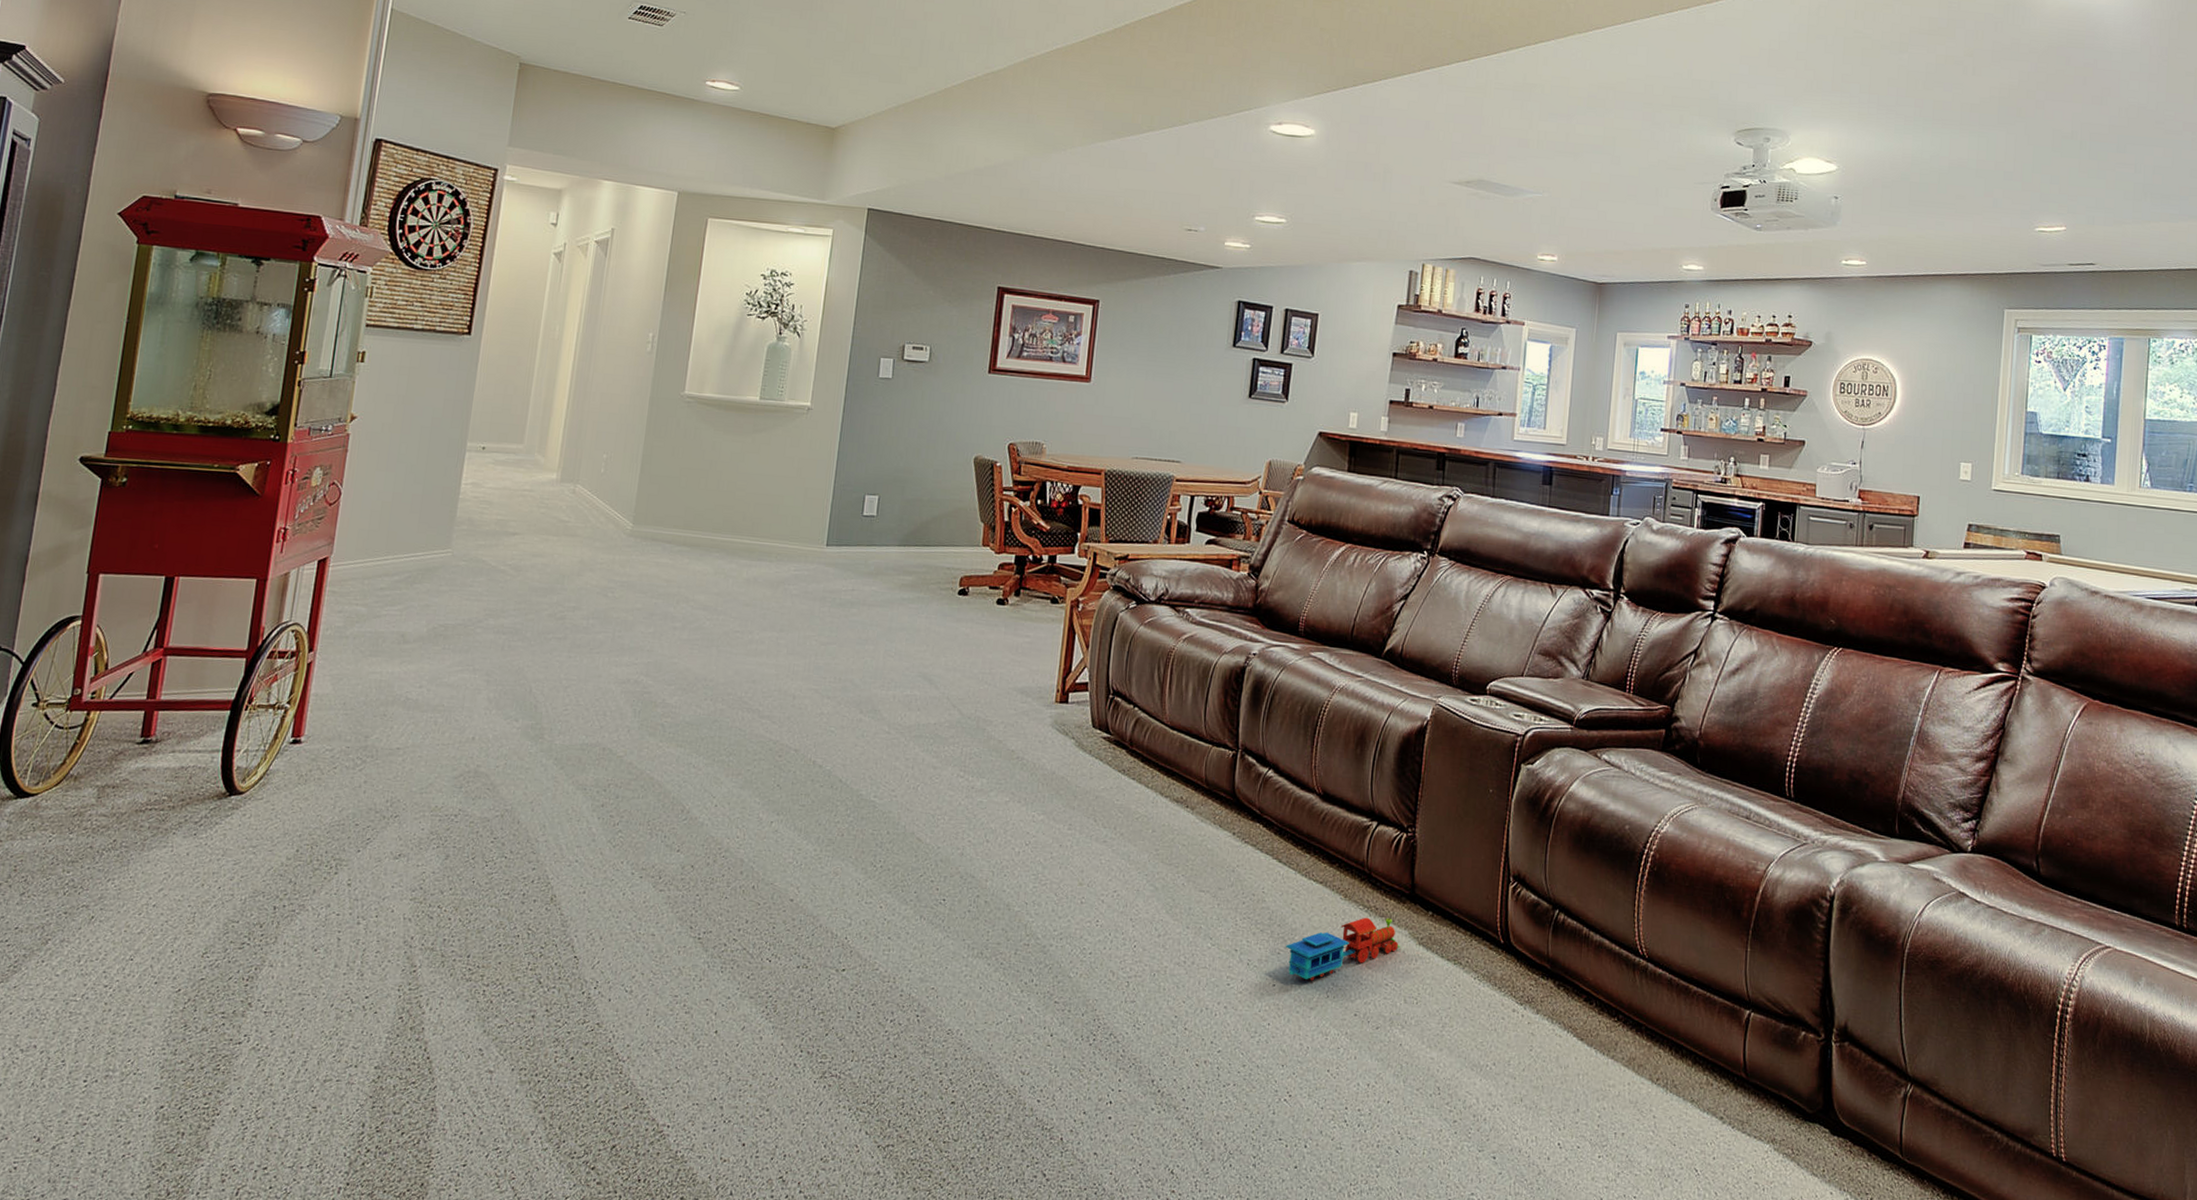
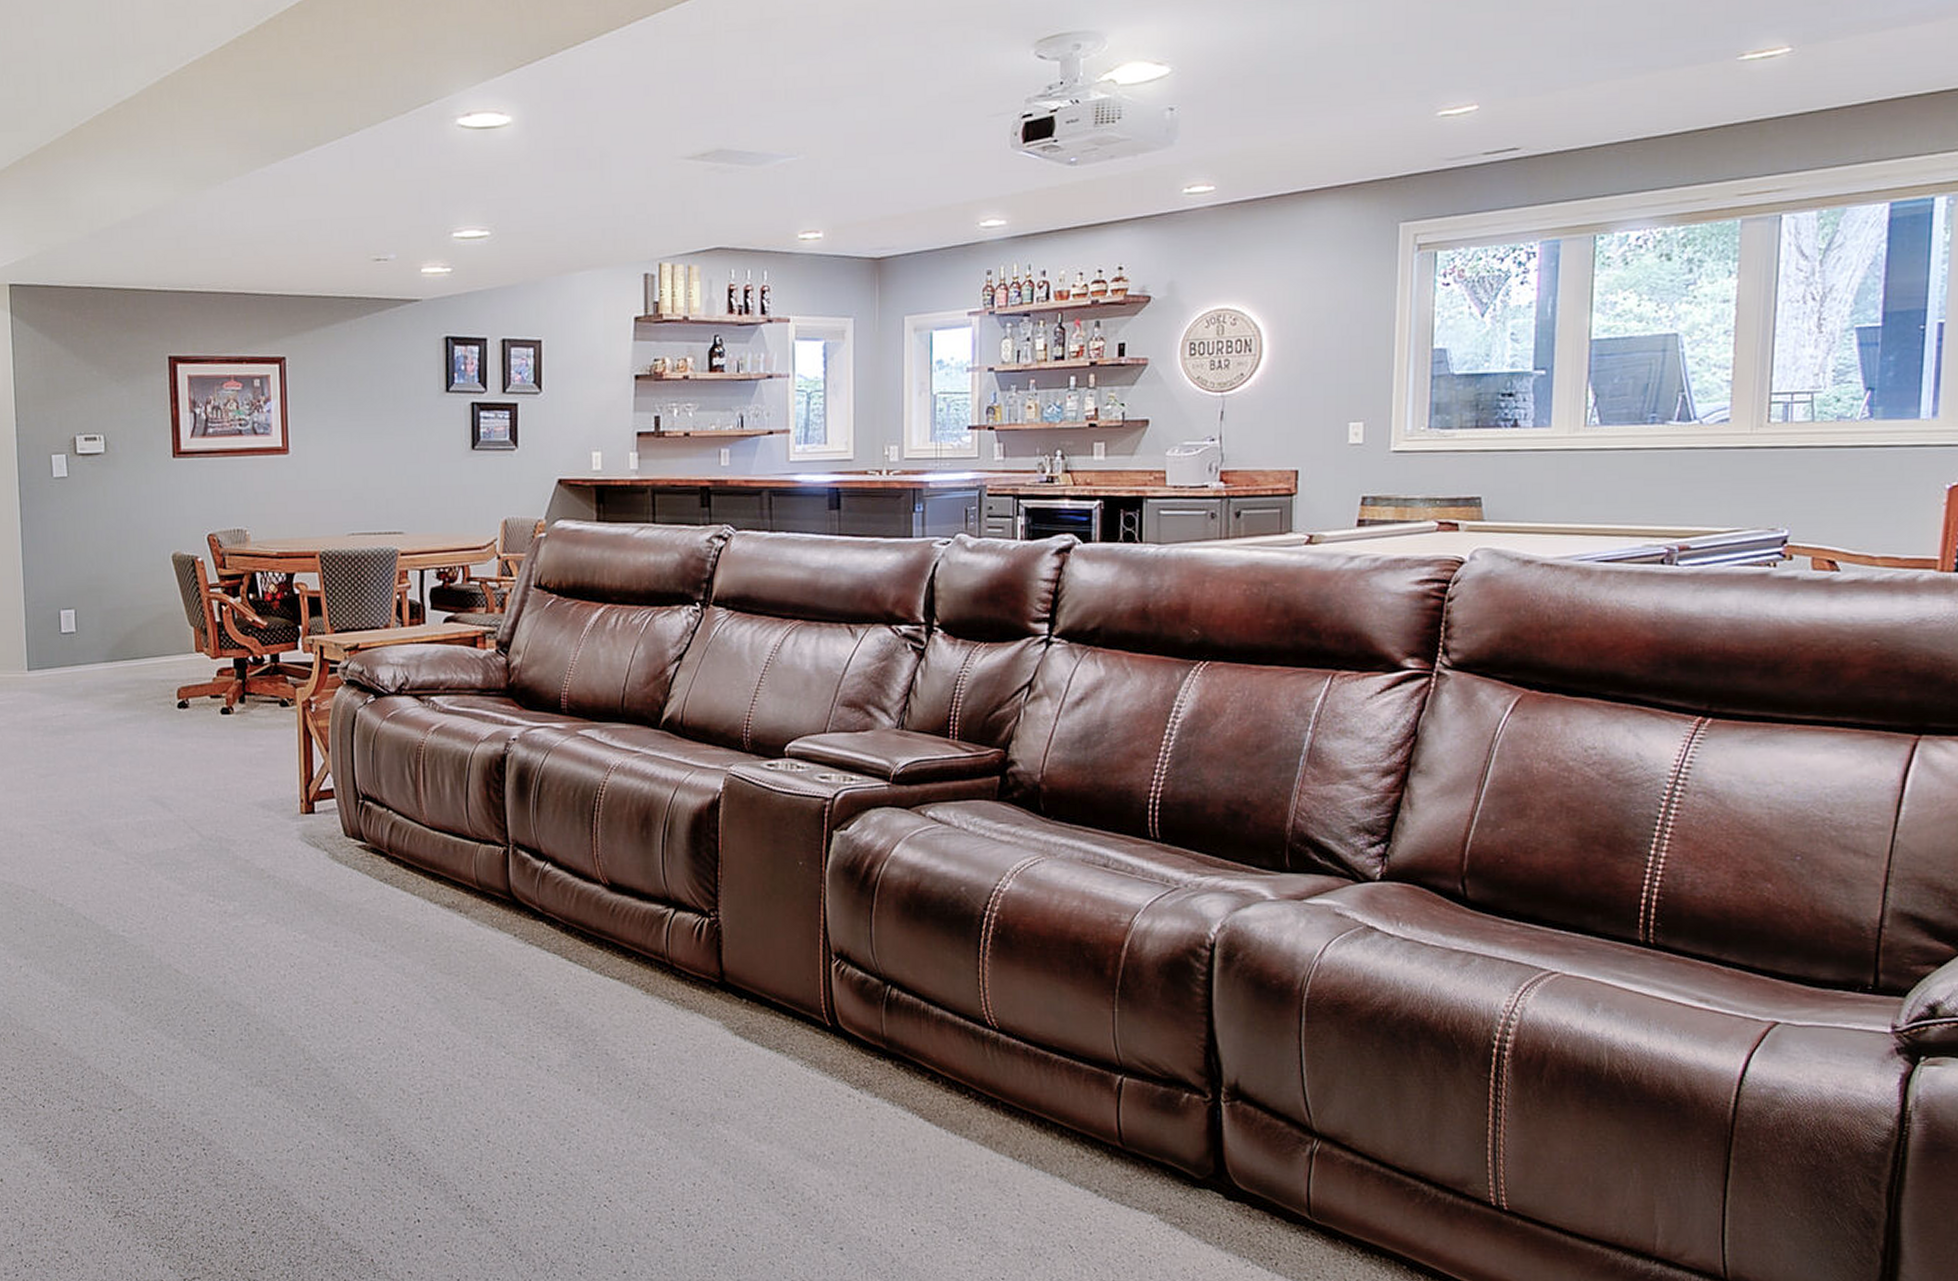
toy train: present [1286,917,1400,981] -> none [587,1009,714,1082]

